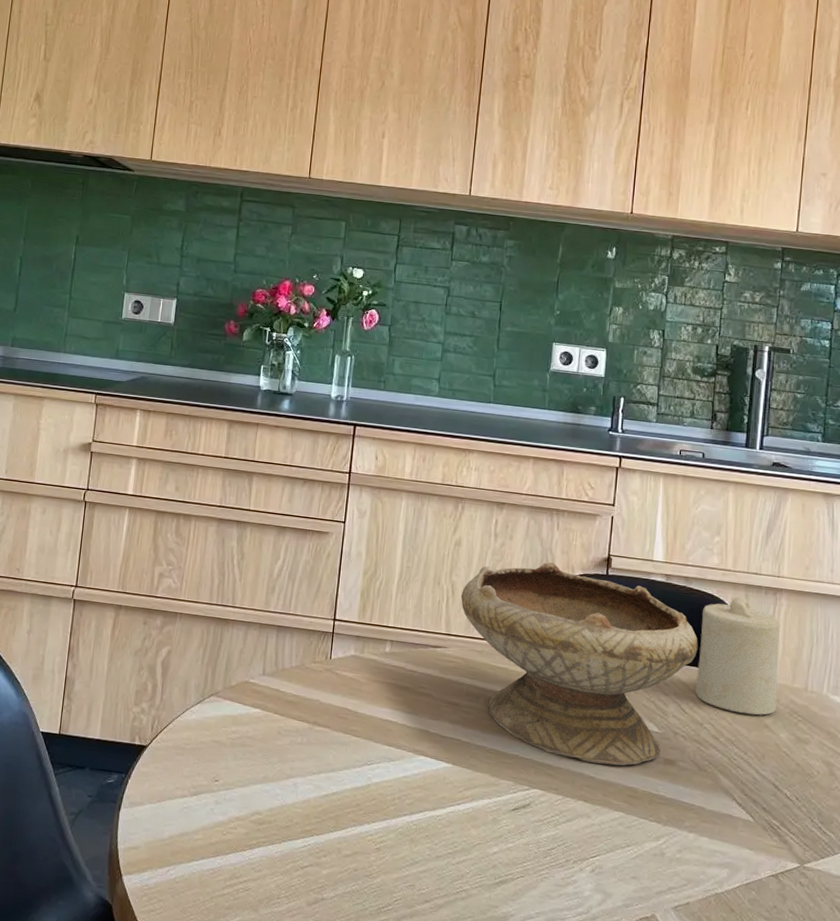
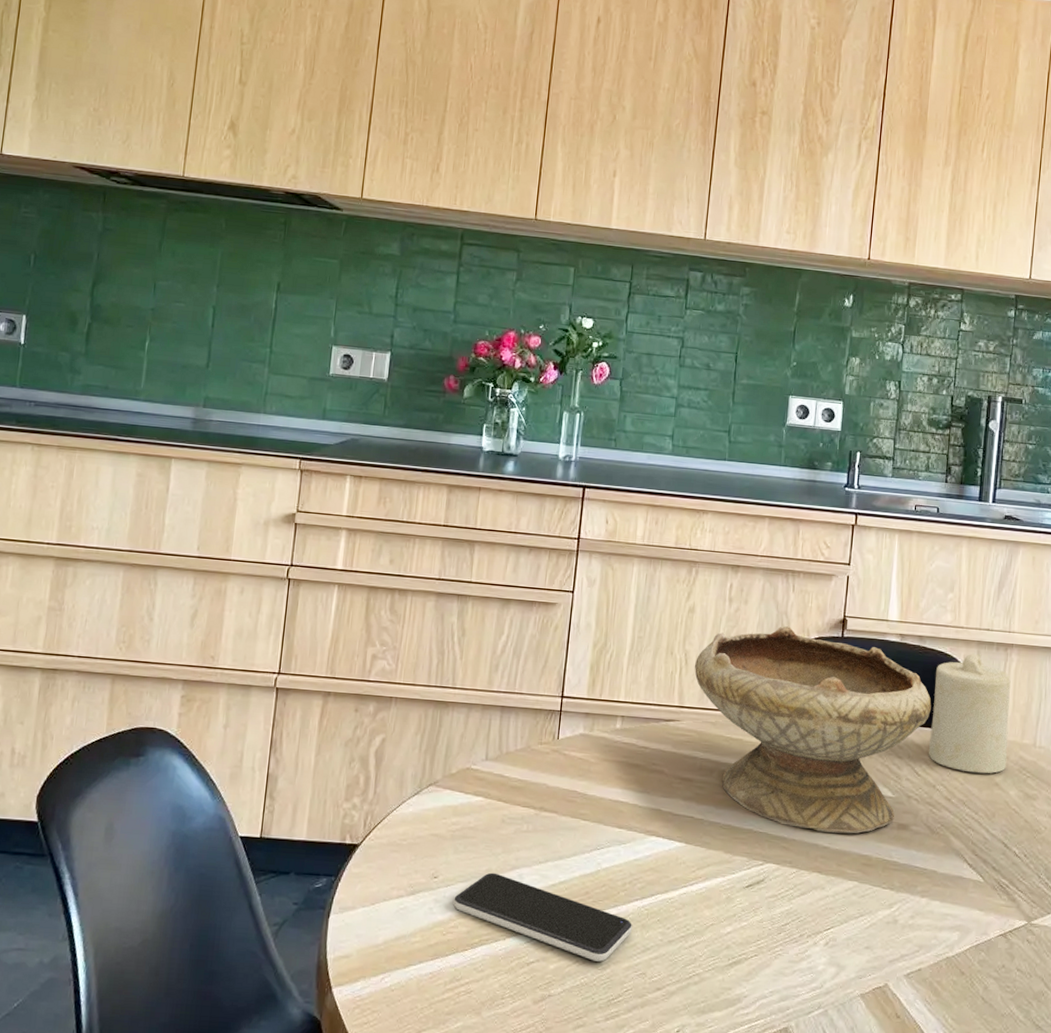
smartphone: none [233,779,401,871] -> present [453,872,632,962]

